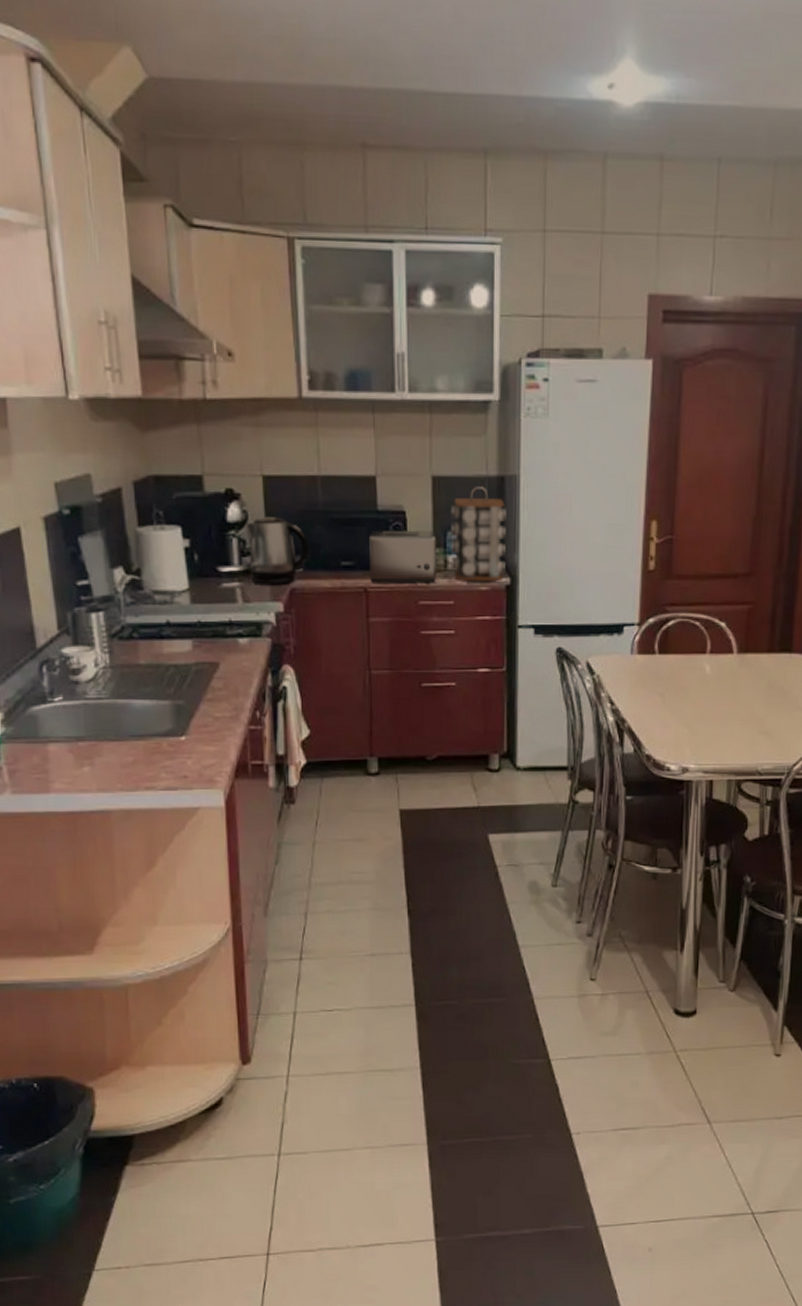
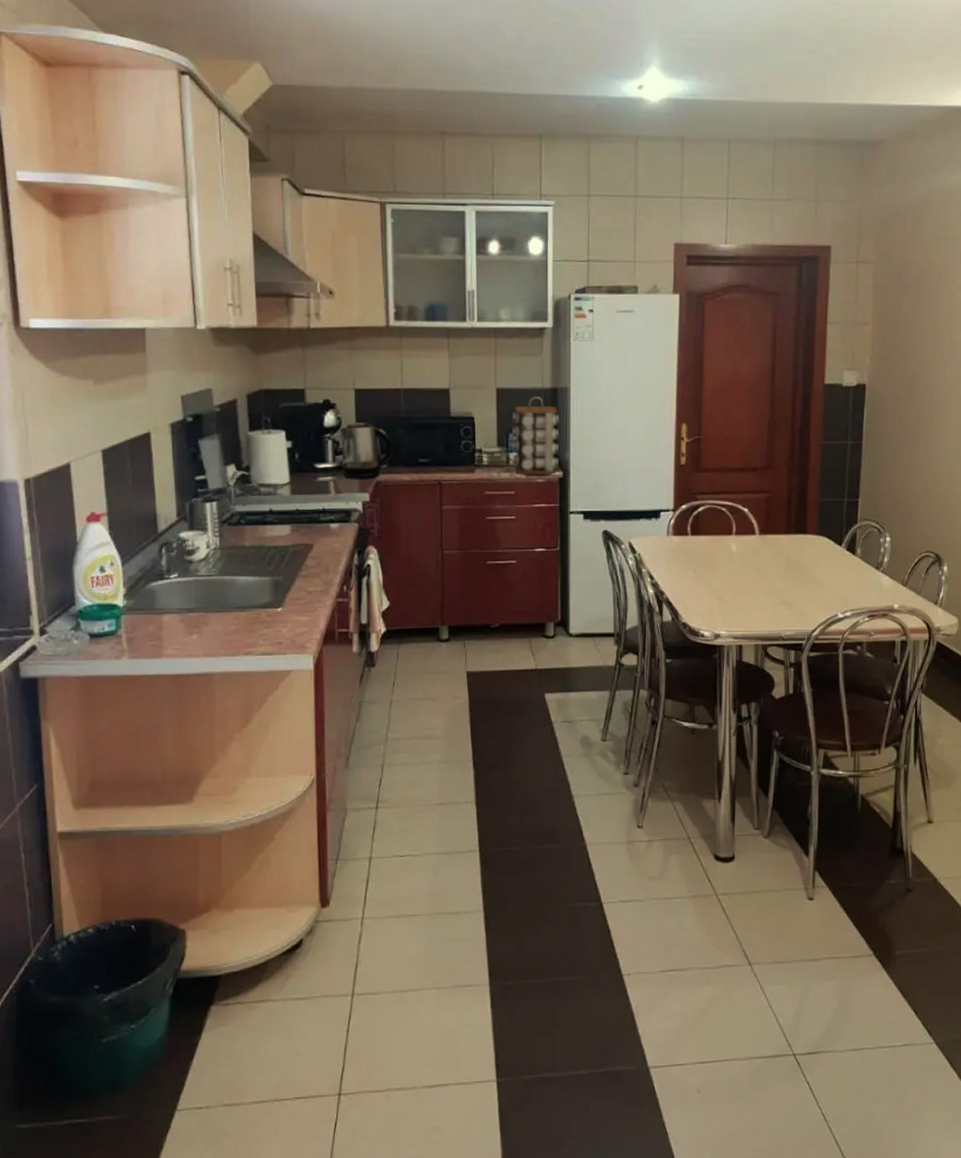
toaster: present [368,529,441,584] -> none [442,432,504,477]

